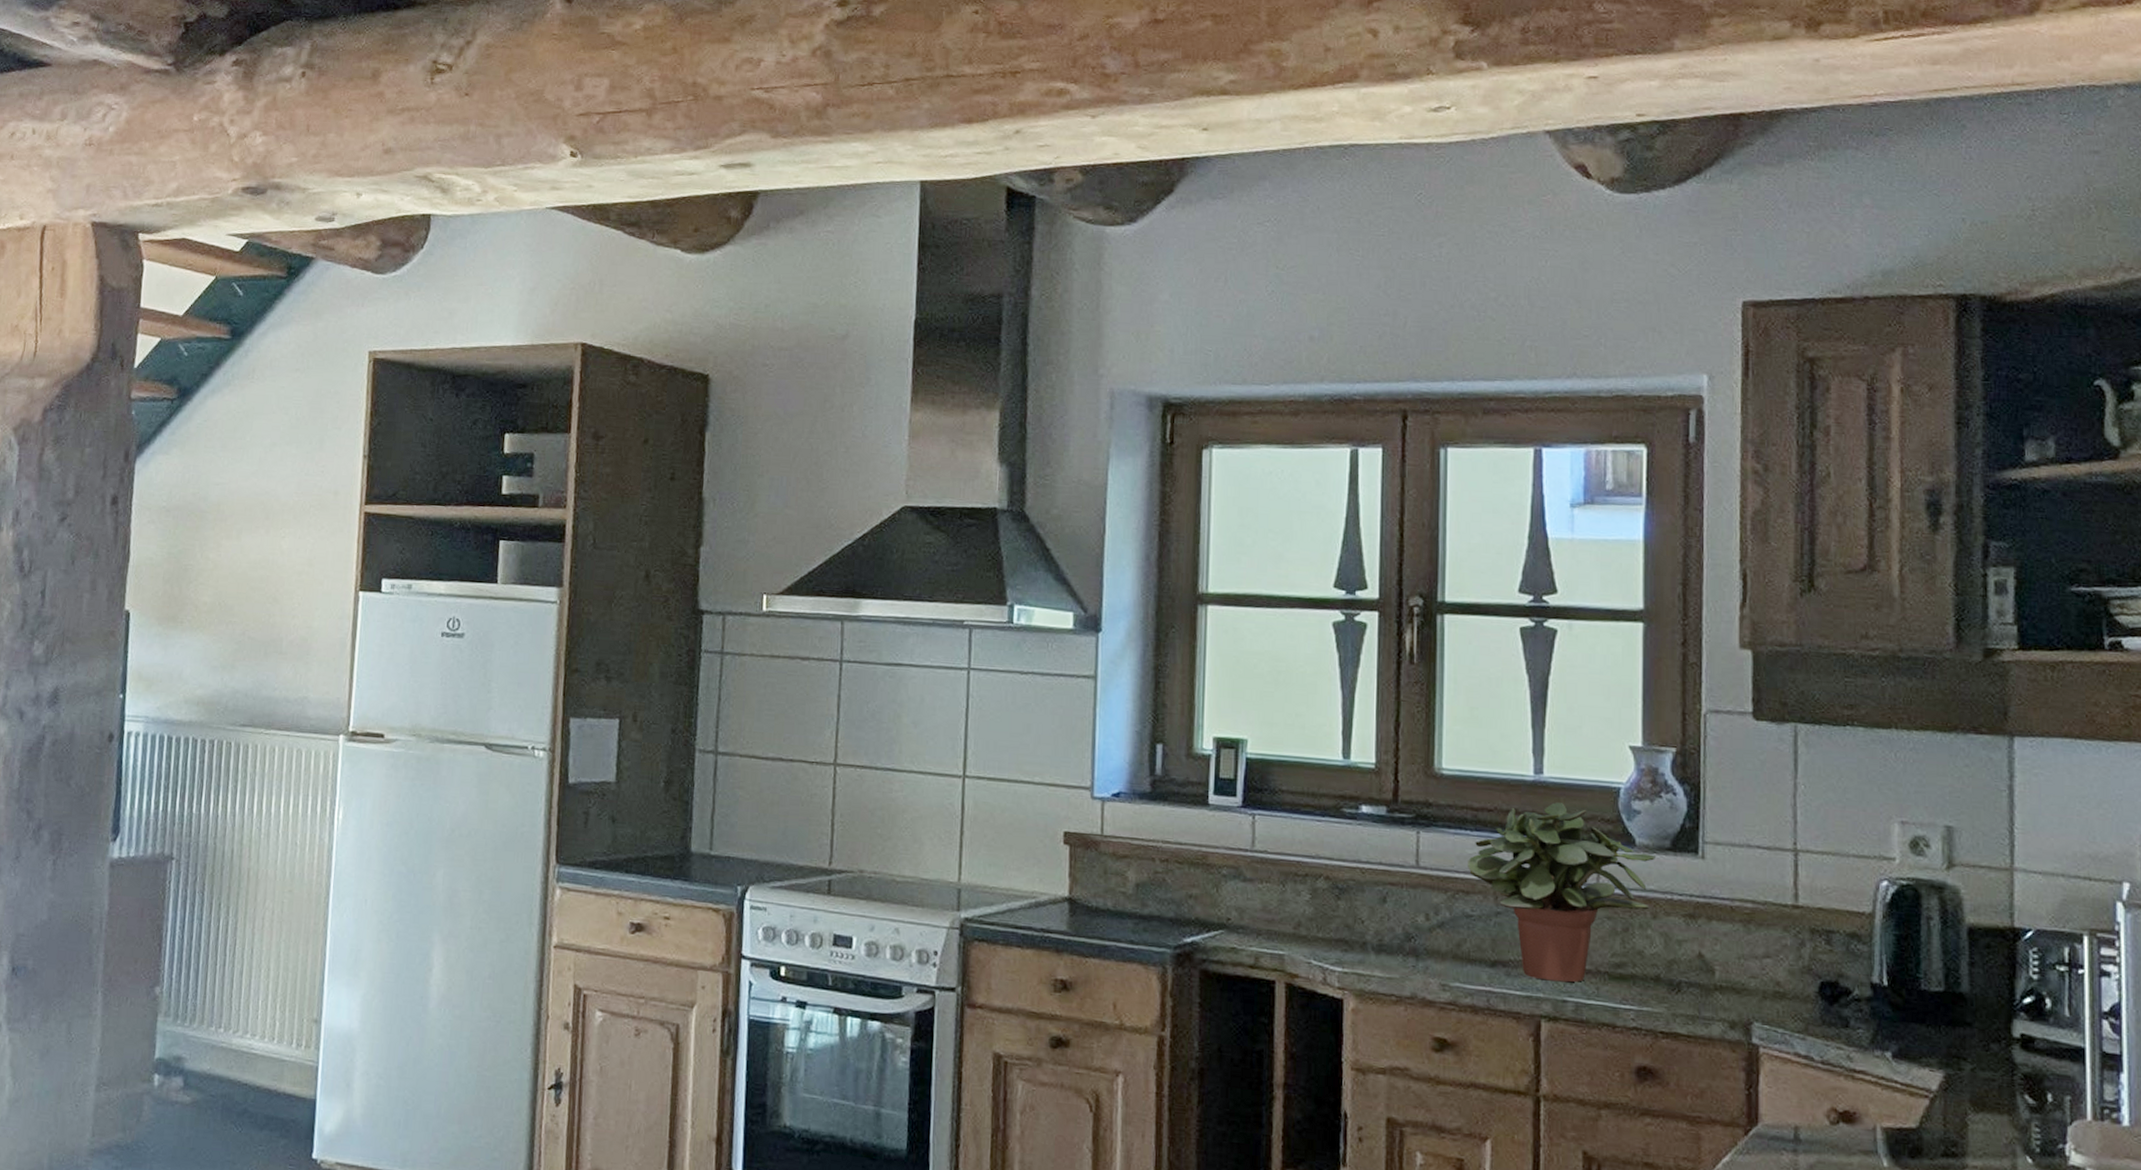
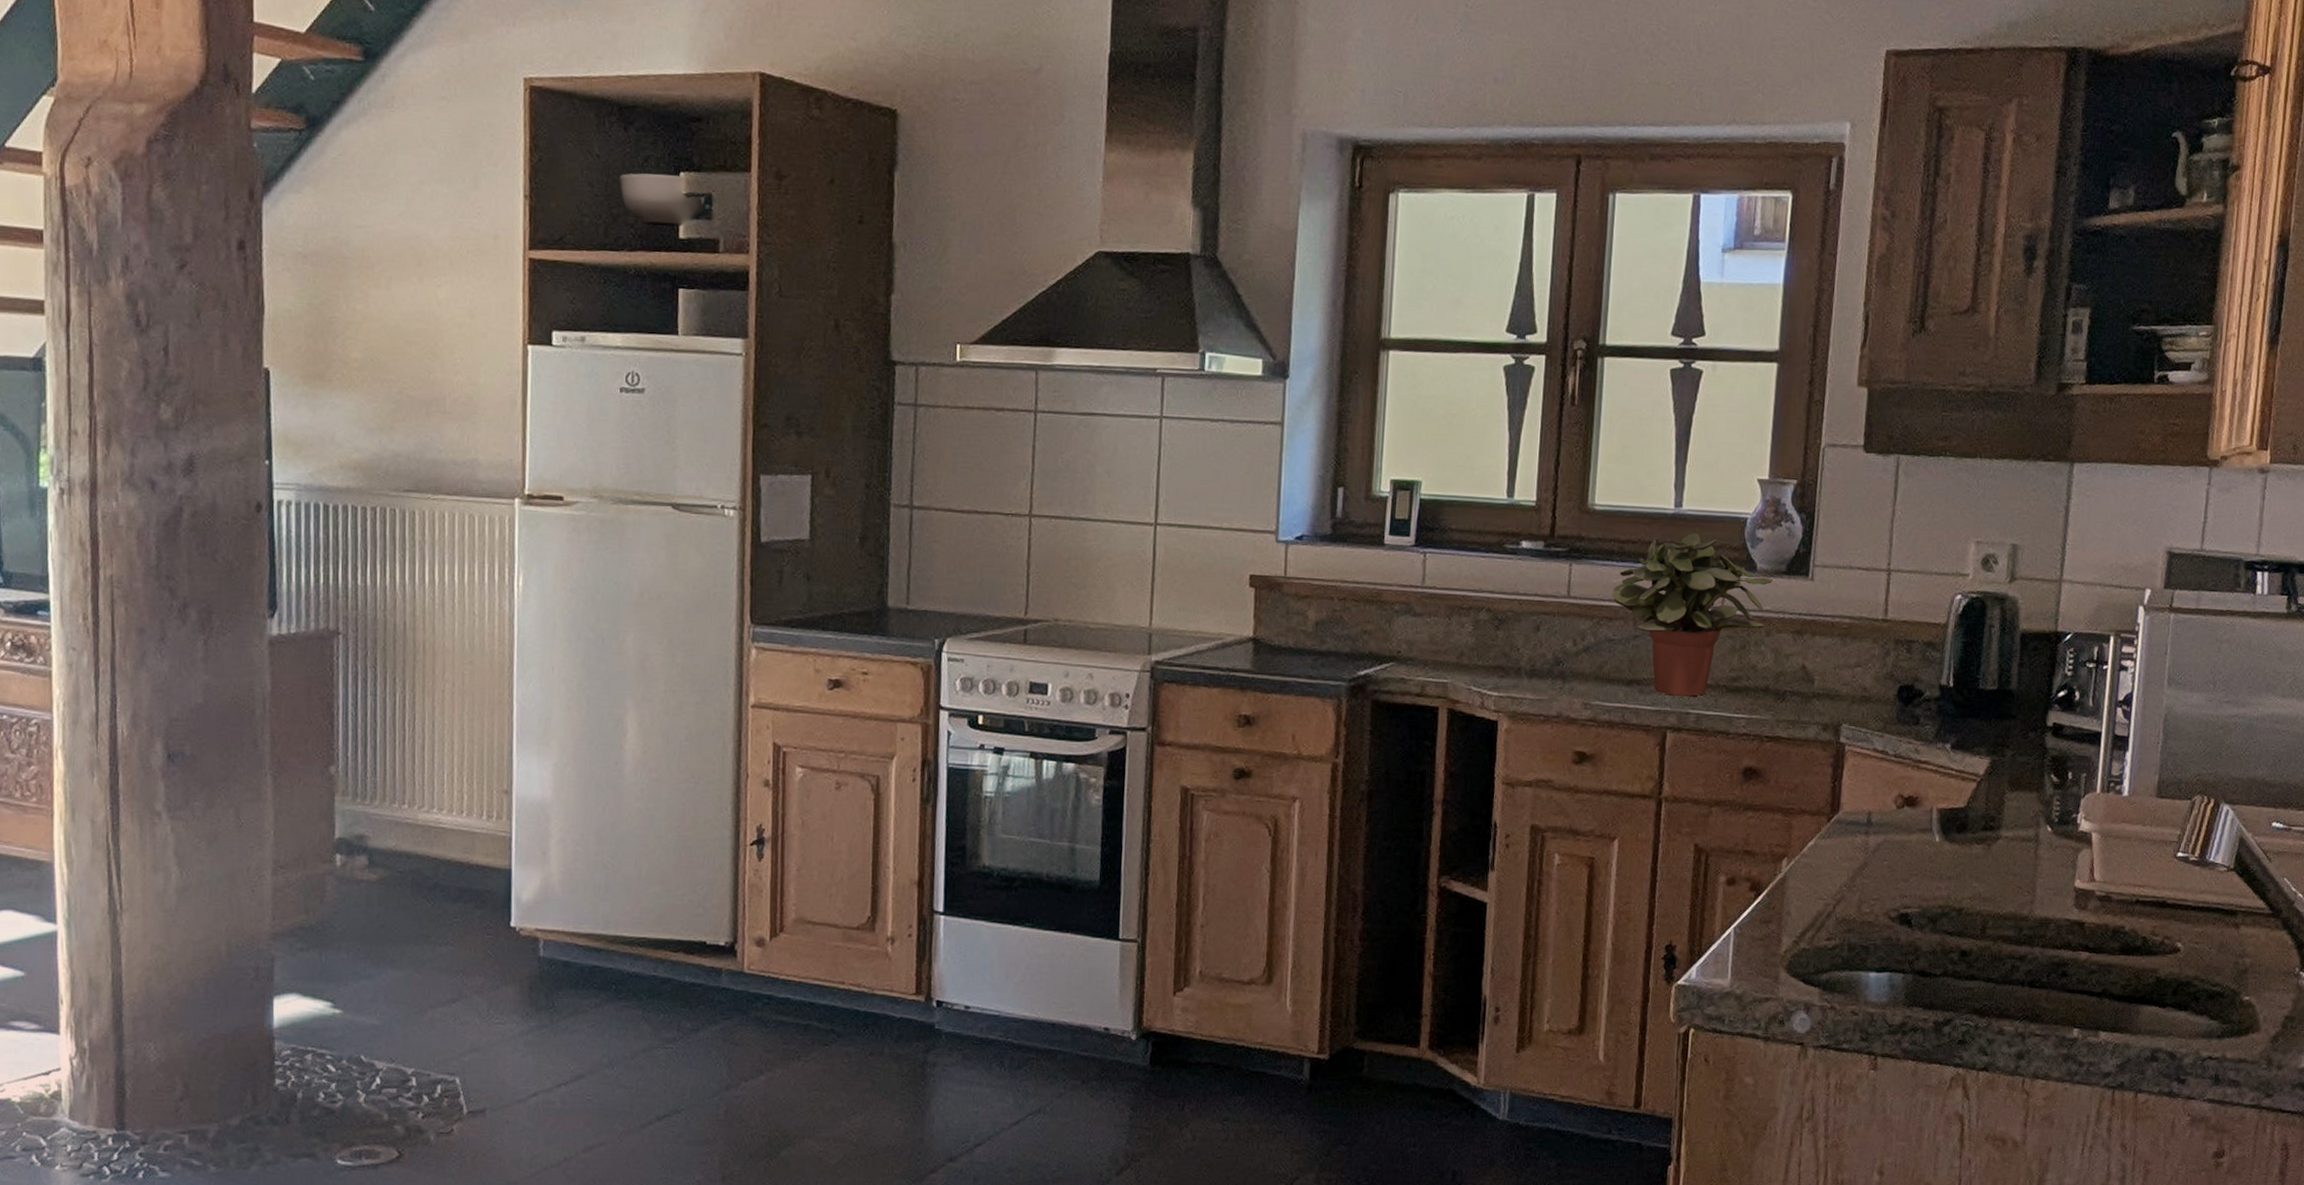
bowl: none [449,435,527,484] -> present [619,173,705,227]

